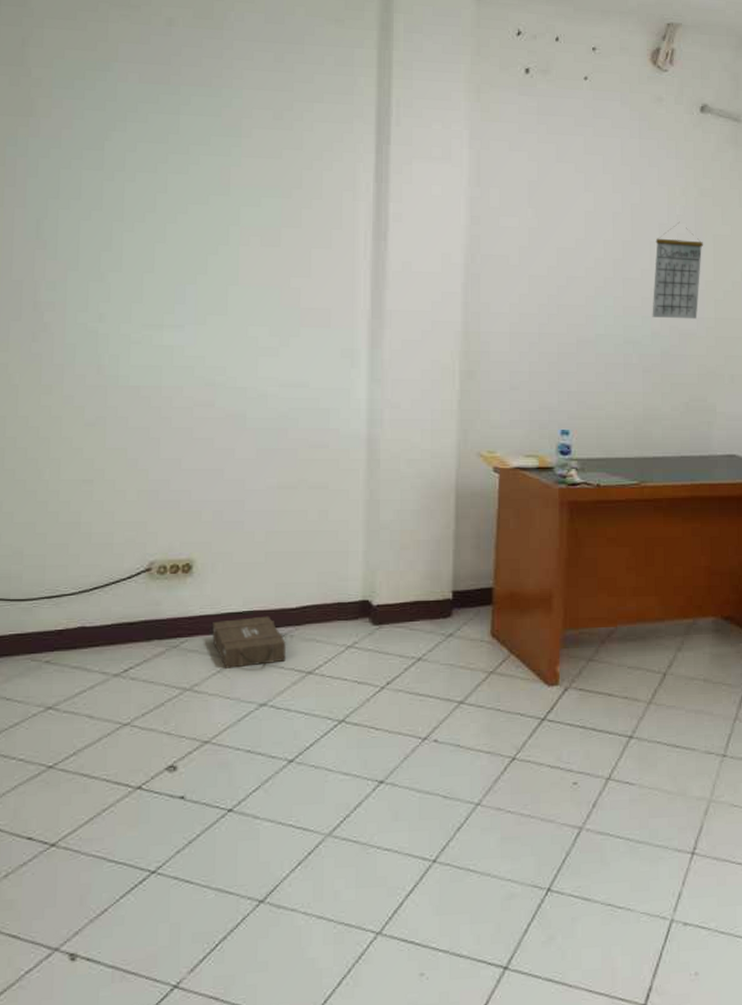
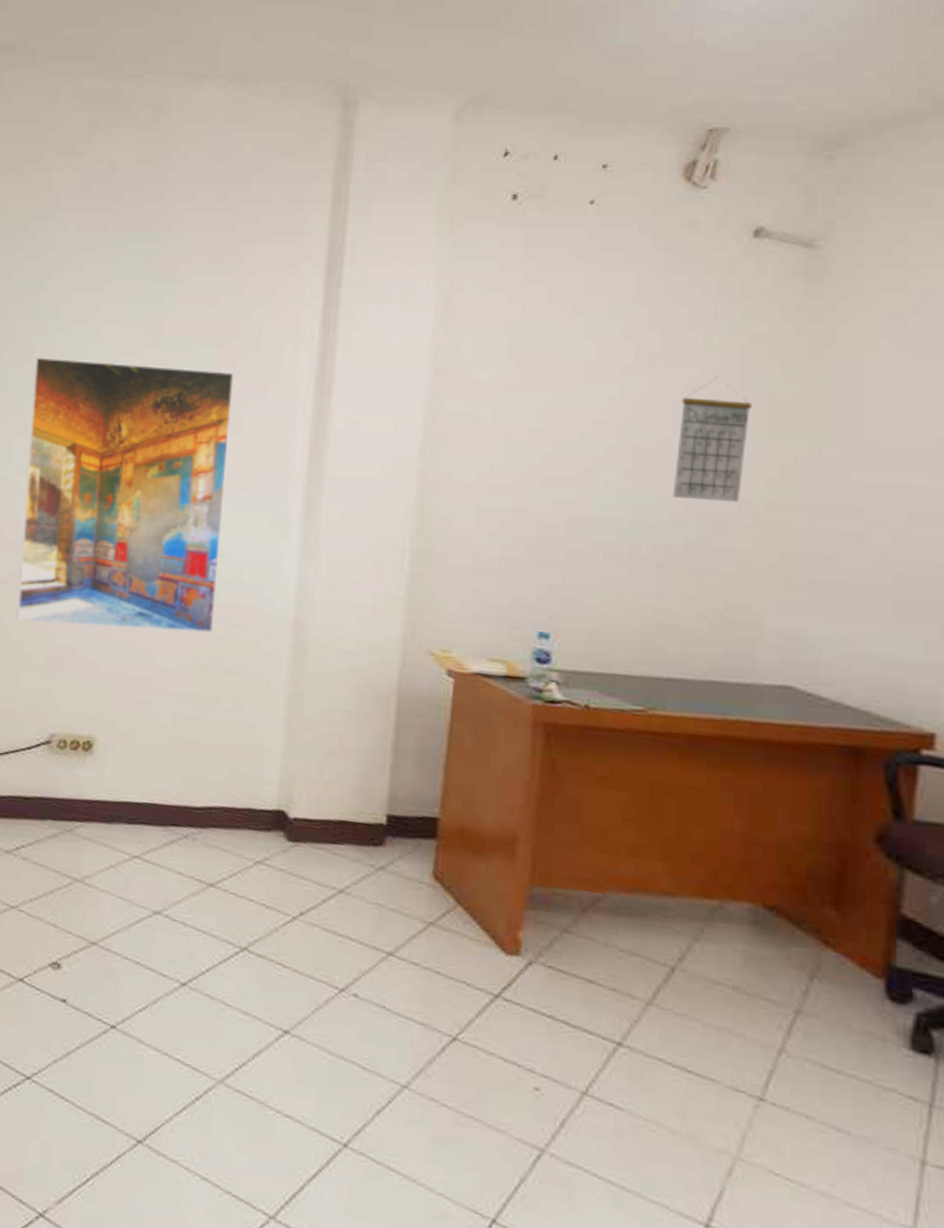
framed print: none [104,206,302,461] -> present [16,357,235,633]
ammunition box: present [212,616,286,668] -> none [108,809,187,867]

